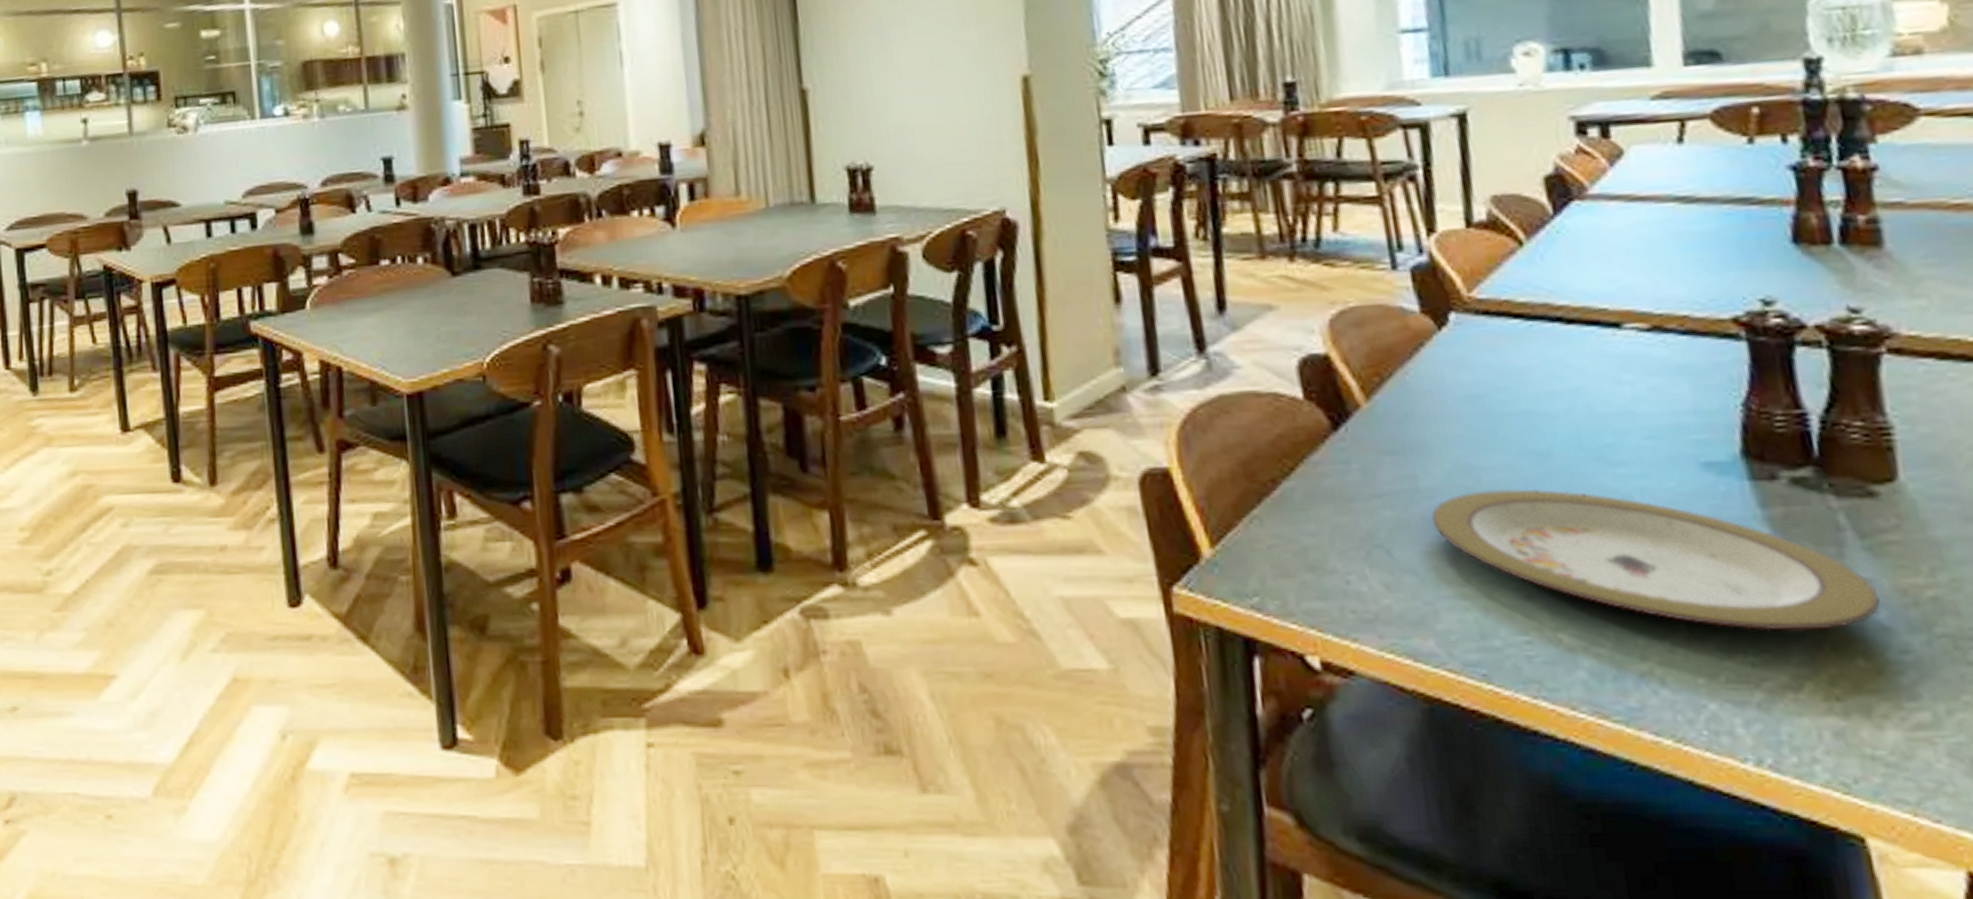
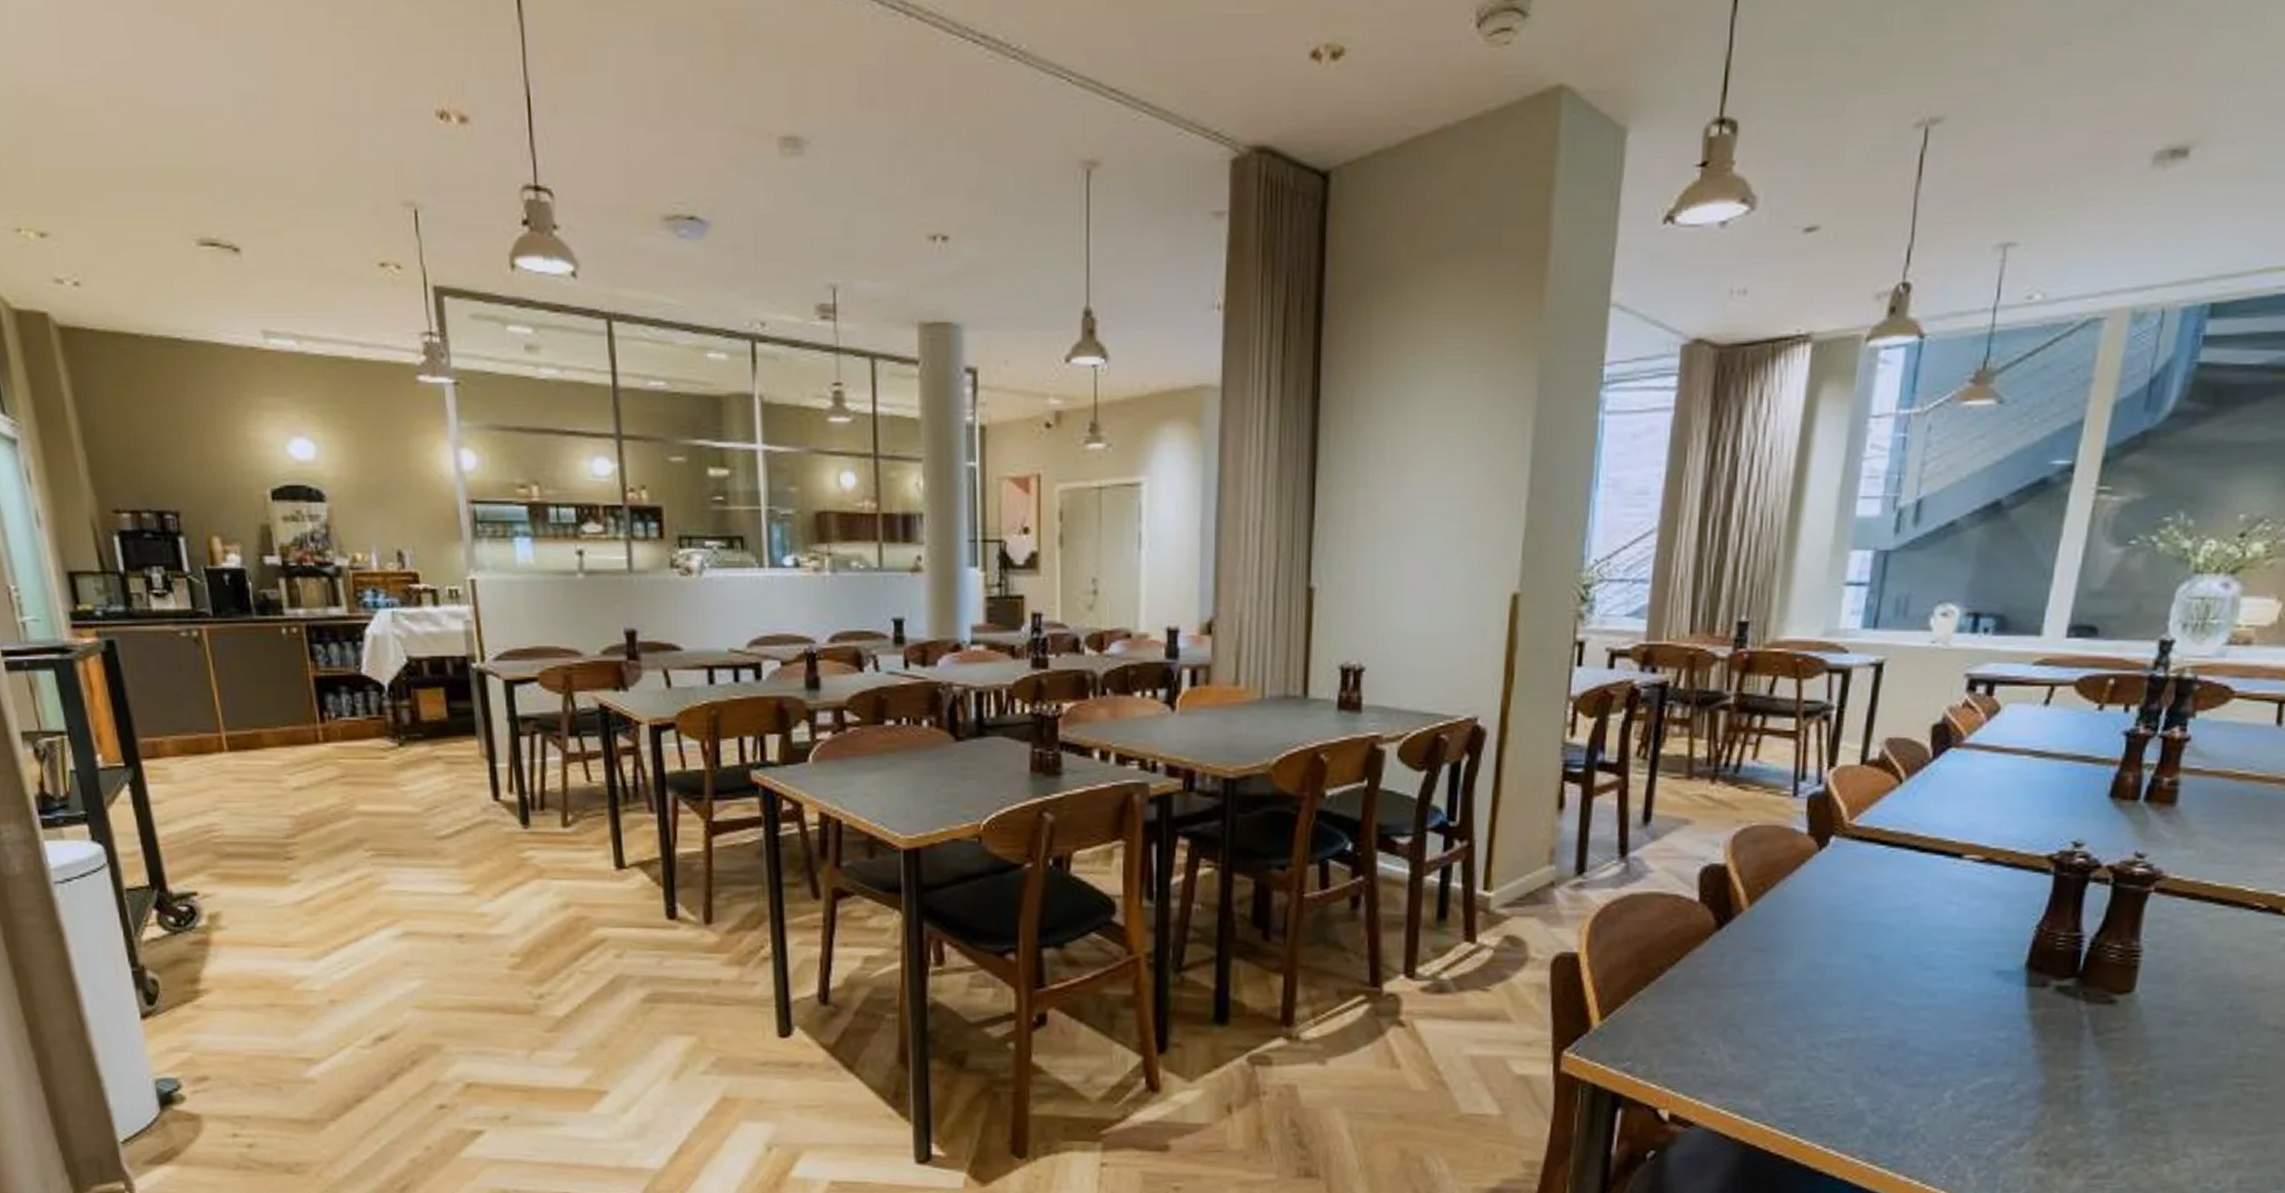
plate: present [1431,488,1881,631] -> none [1779,984,2096,1103]

